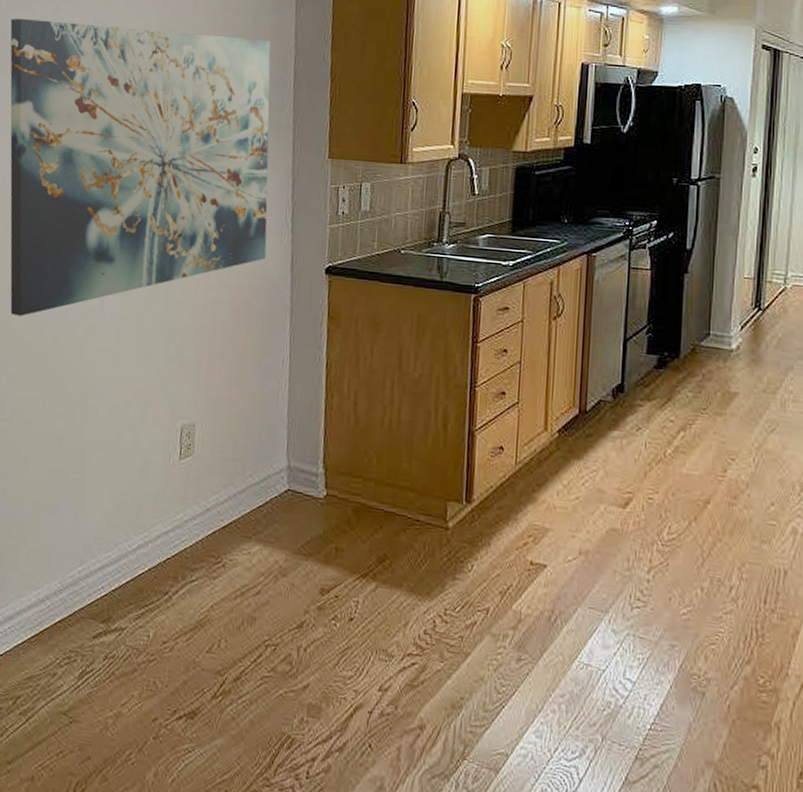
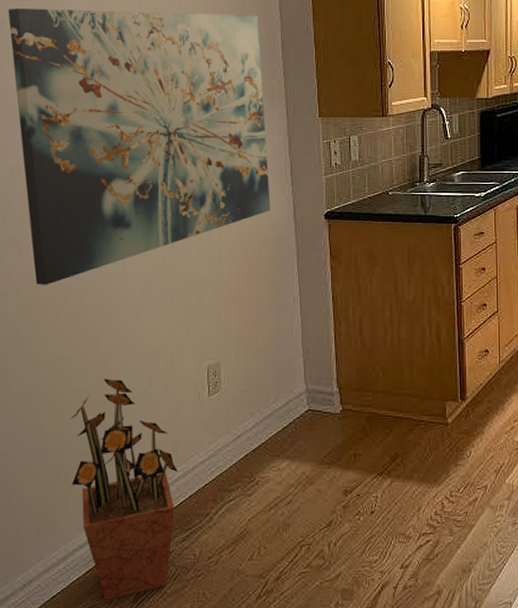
potted plant: none [25,425,140,673] -> present [69,378,178,600]

